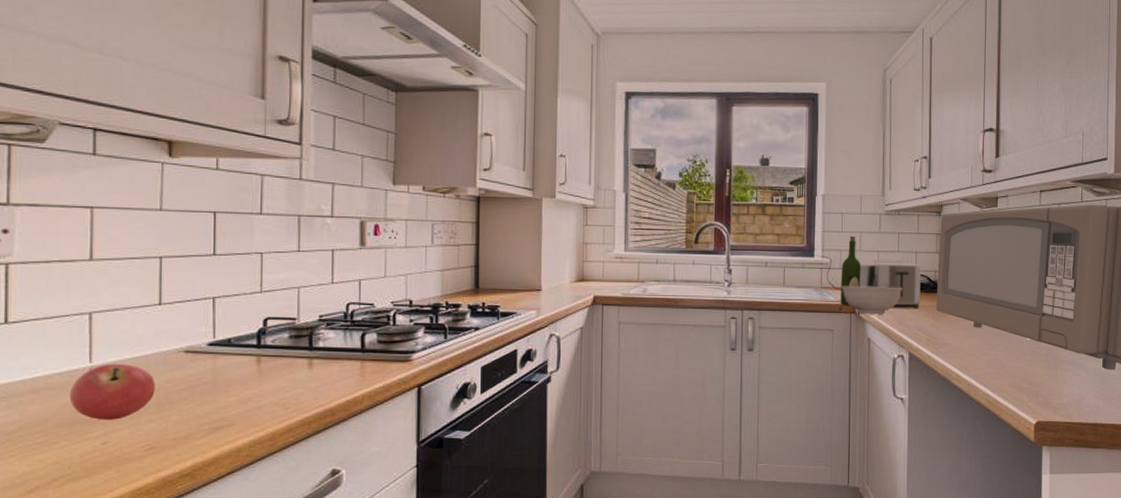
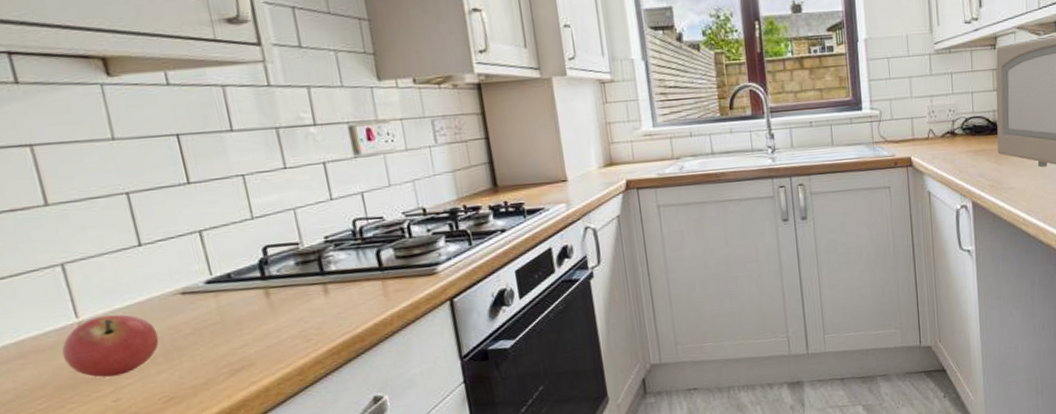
wine bottle: present [840,235,861,306] -> none [892,81,916,160]
bowl: present [842,286,903,315] -> none [895,132,961,167]
toaster: present [860,263,921,309] -> none [913,105,980,157]

